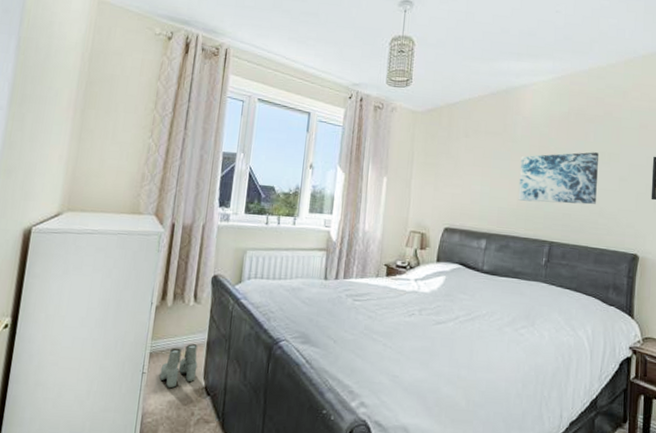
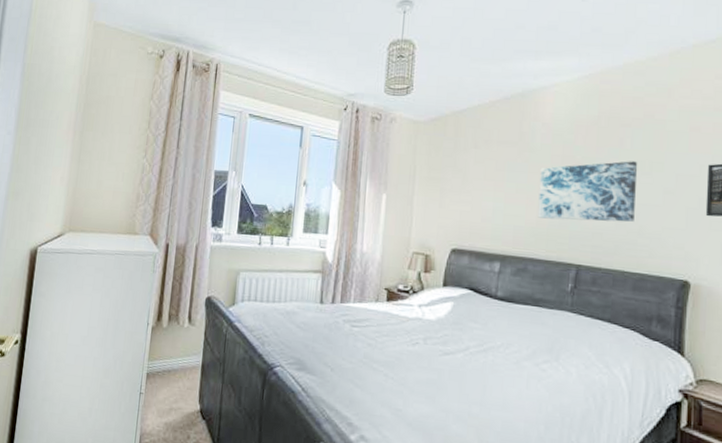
boots: present [159,344,198,389] -> none [156,366,193,411]

